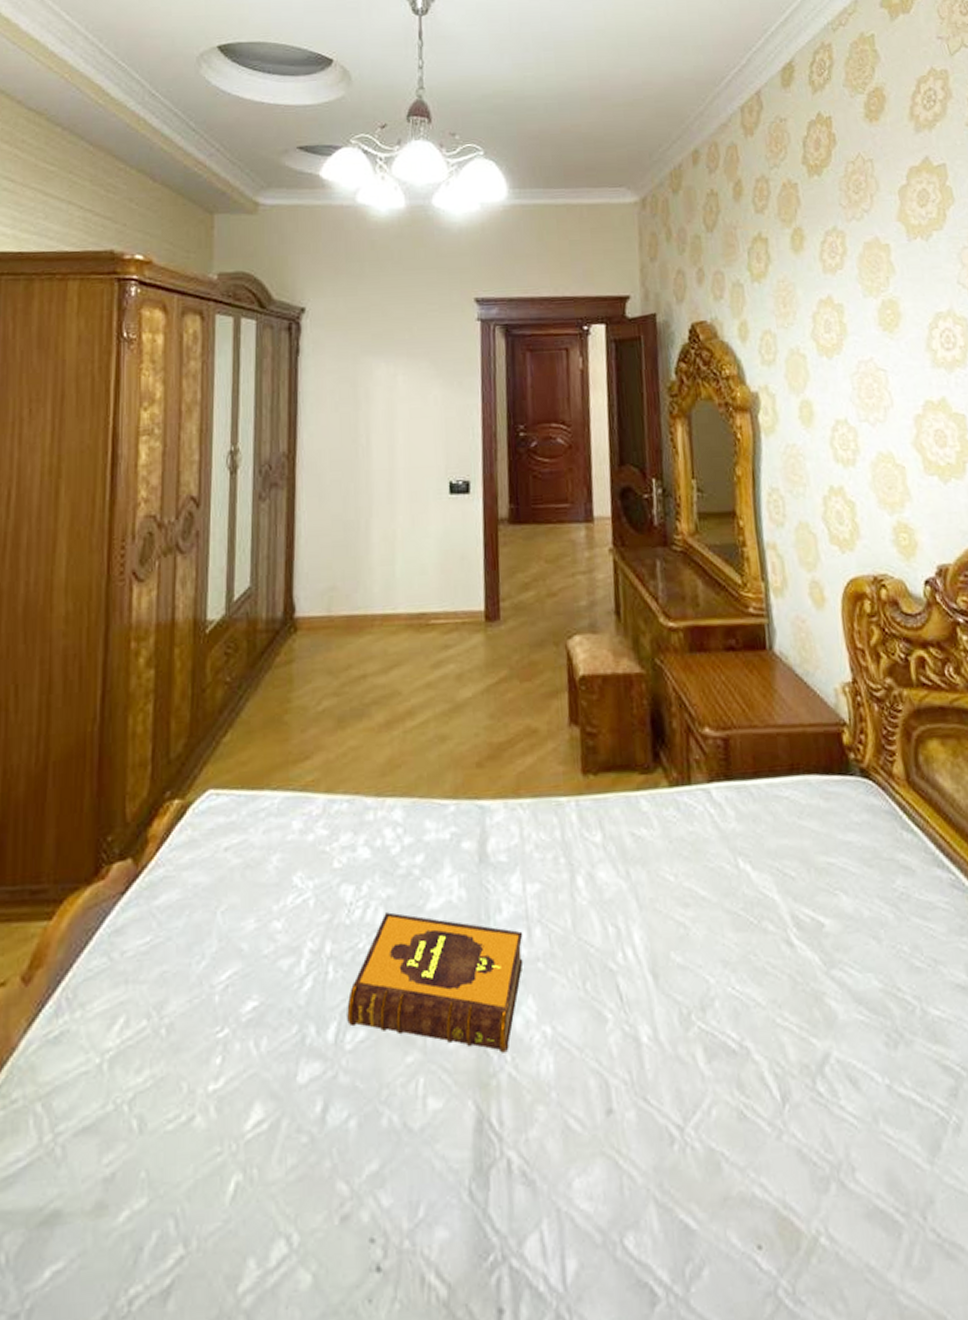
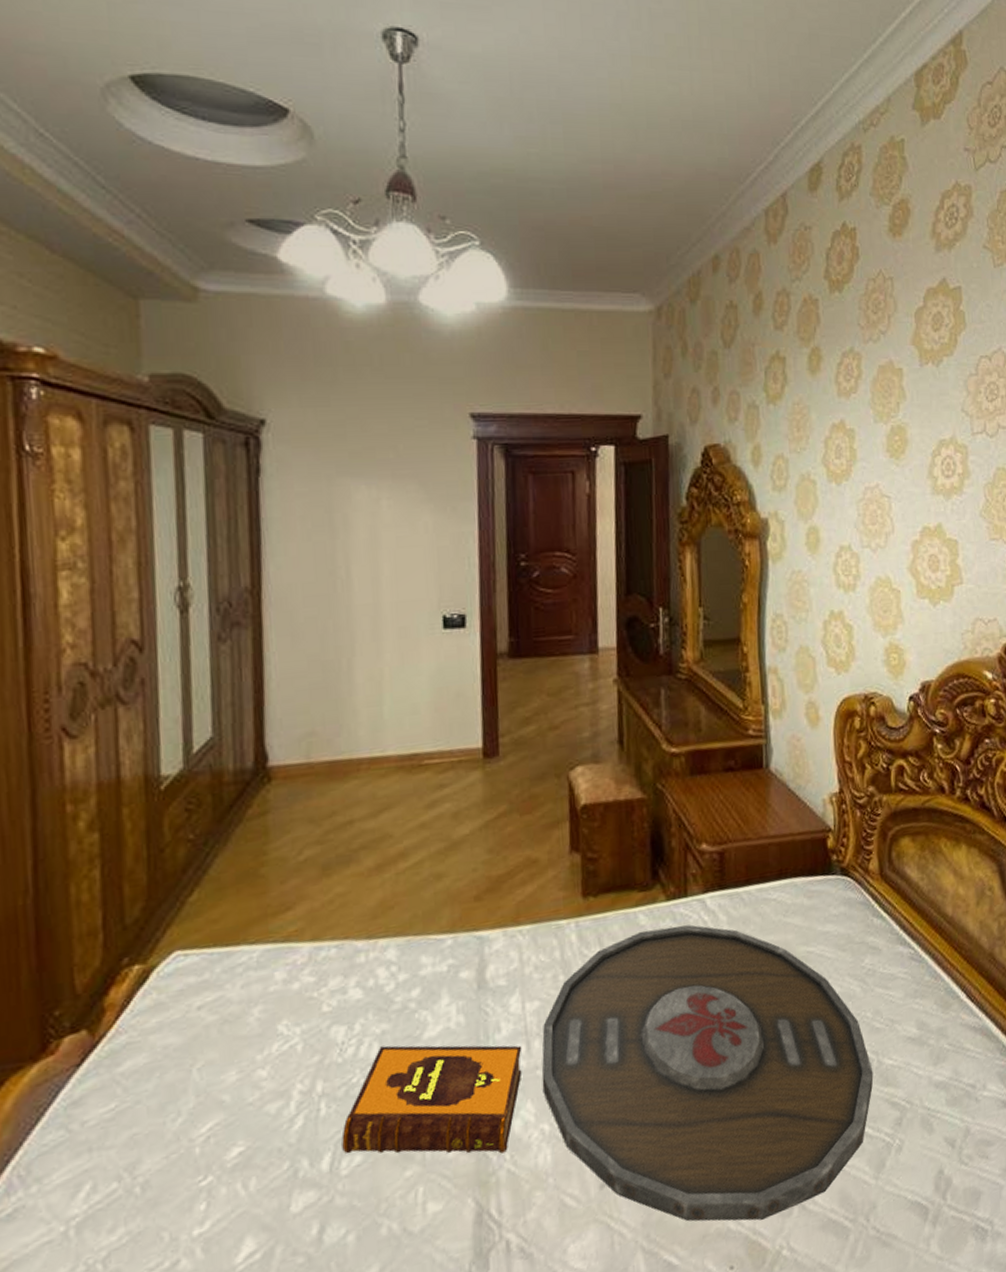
serving tray: none [543,816,918,1191] -> present [542,924,874,1222]

